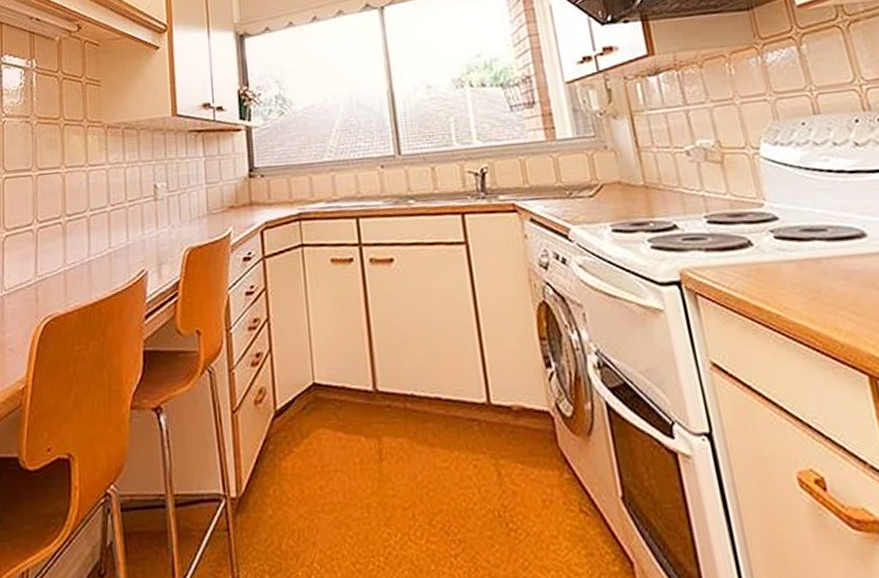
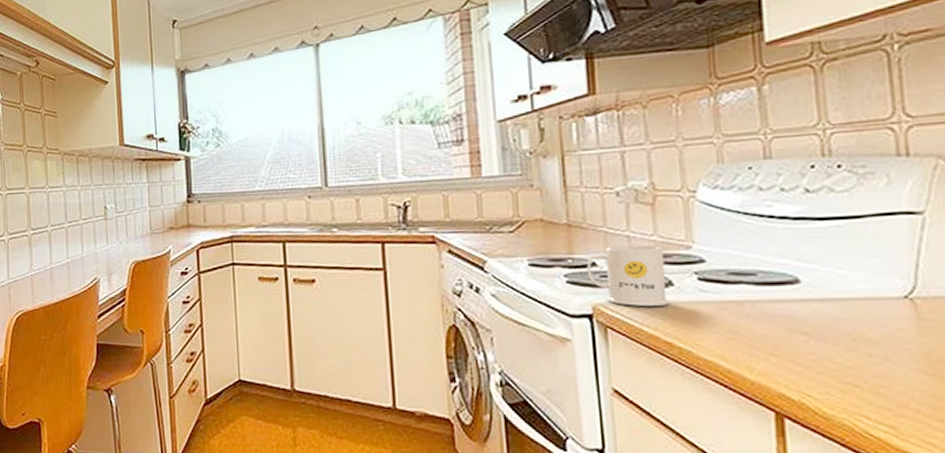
mug: none [668,204,752,270] -> present [586,245,670,306]

